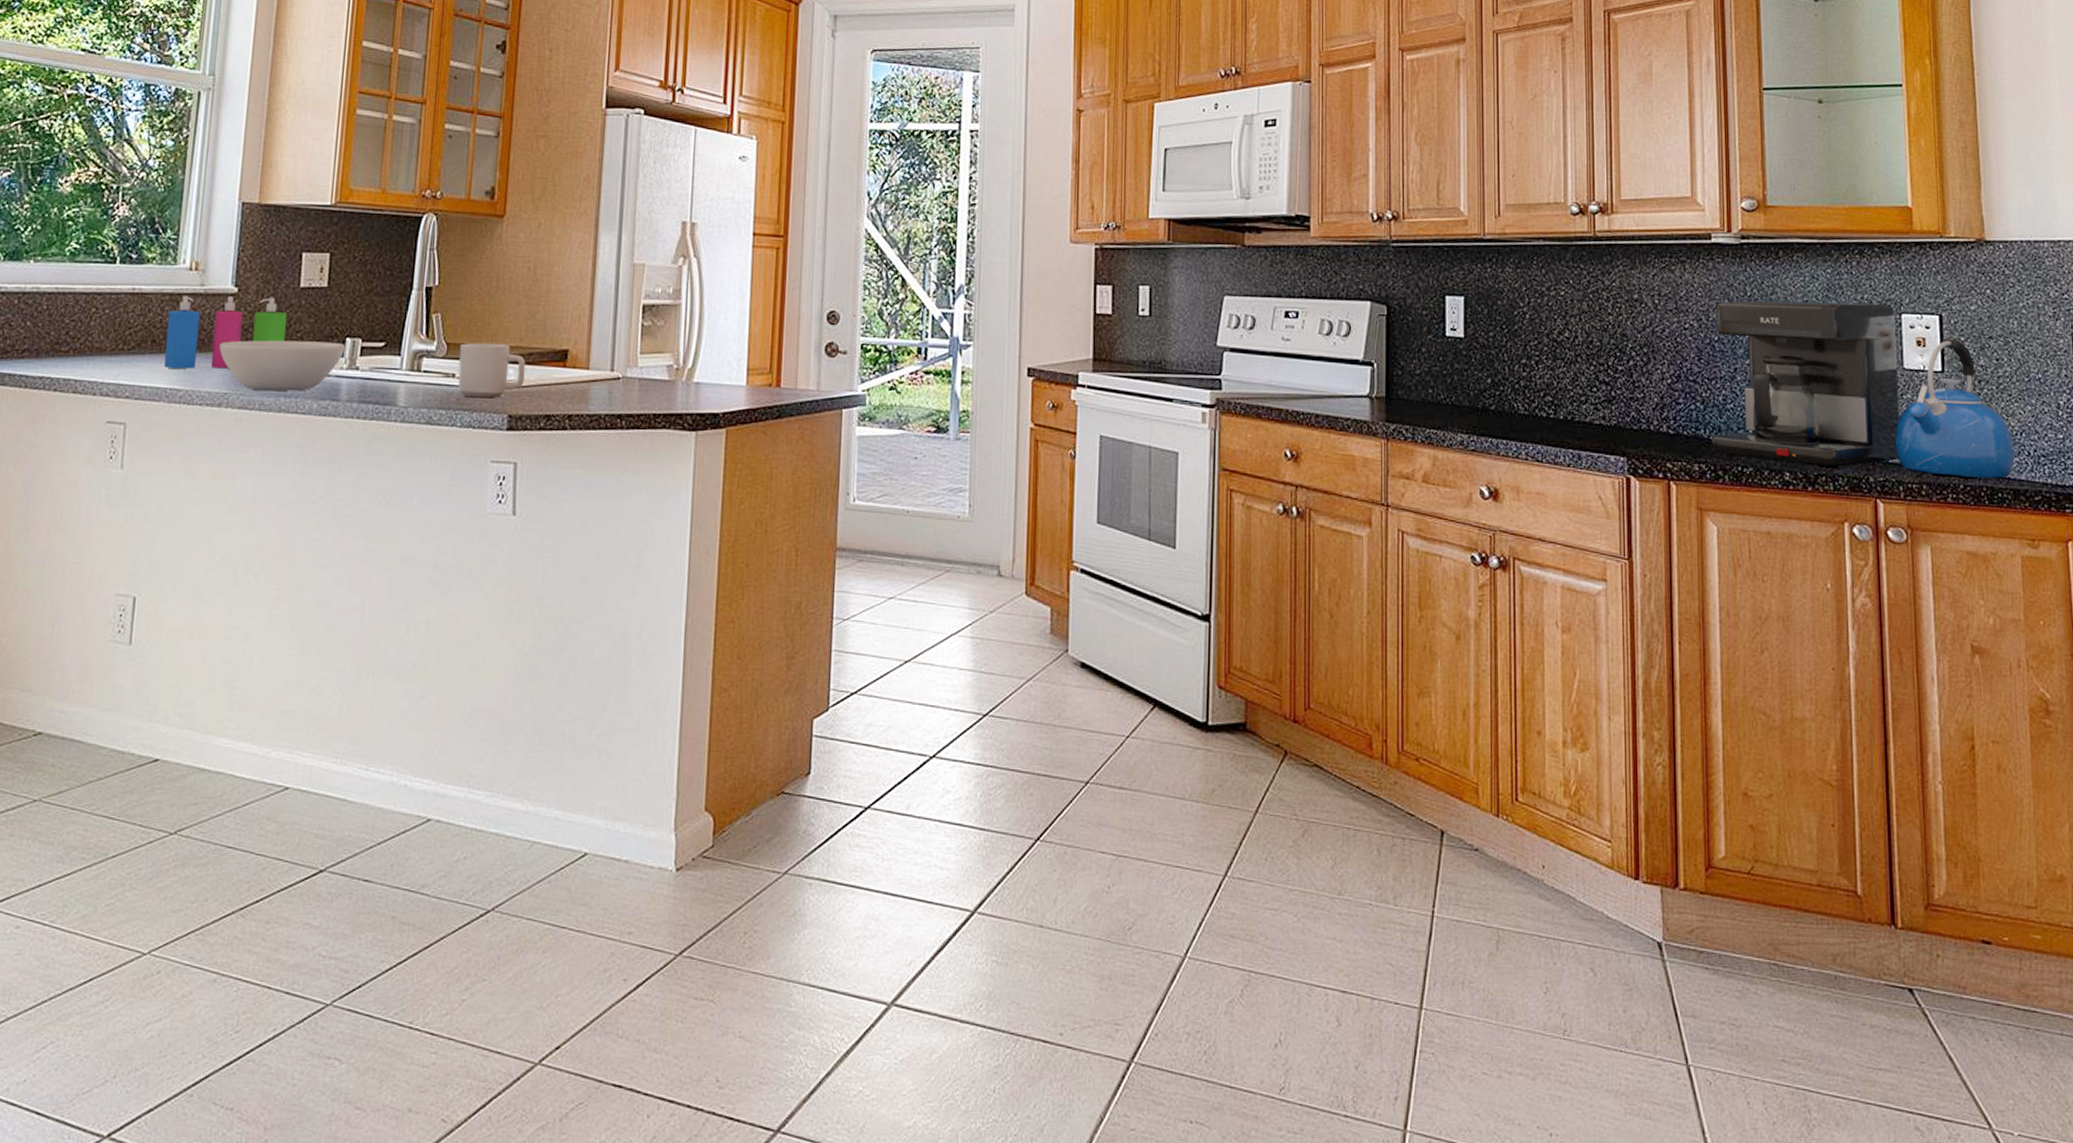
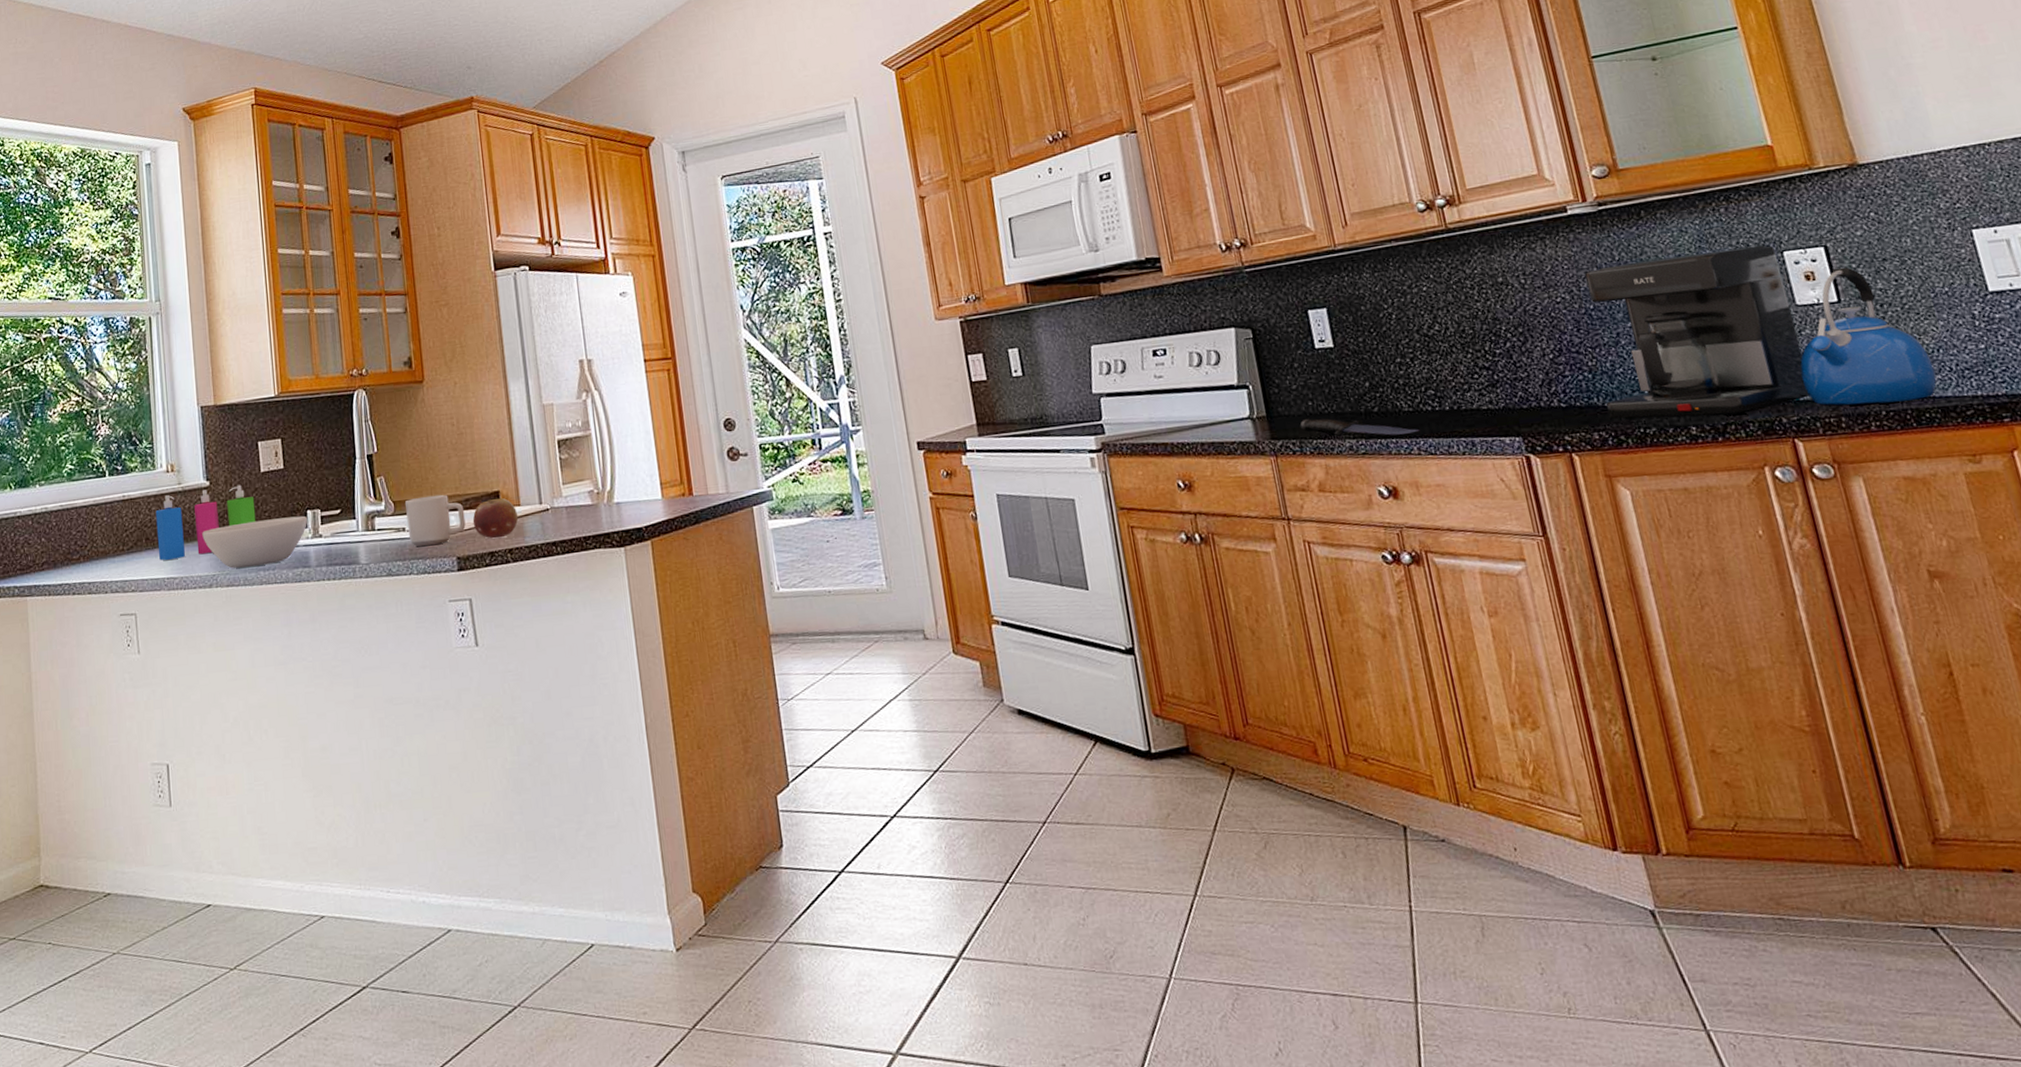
fruit: none [532,357,585,401] -> present [472,497,519,539]
knife: none [1416,406,1531,437] -> present [1300,418,1420,436]

